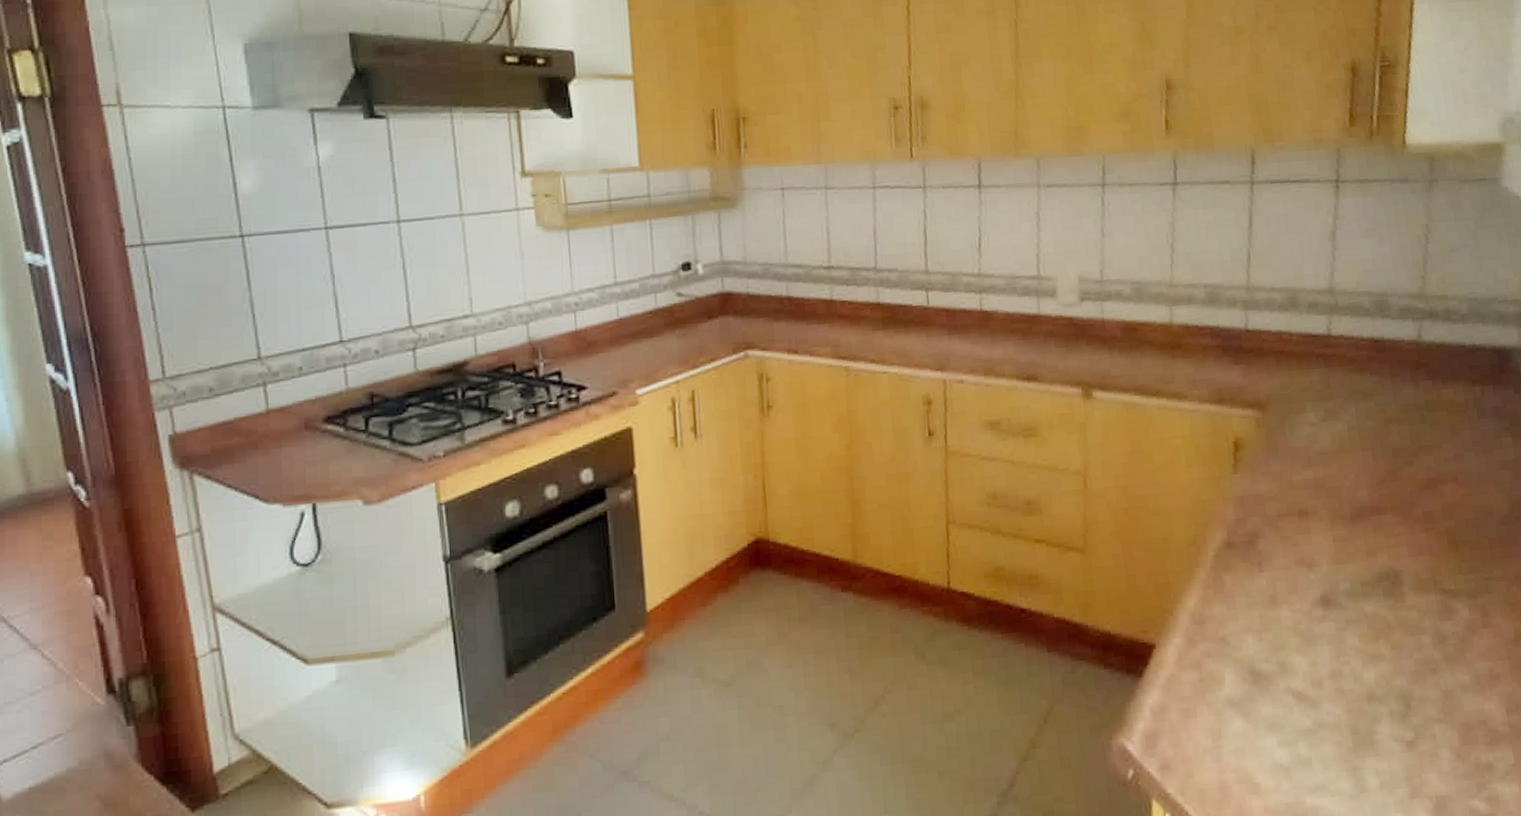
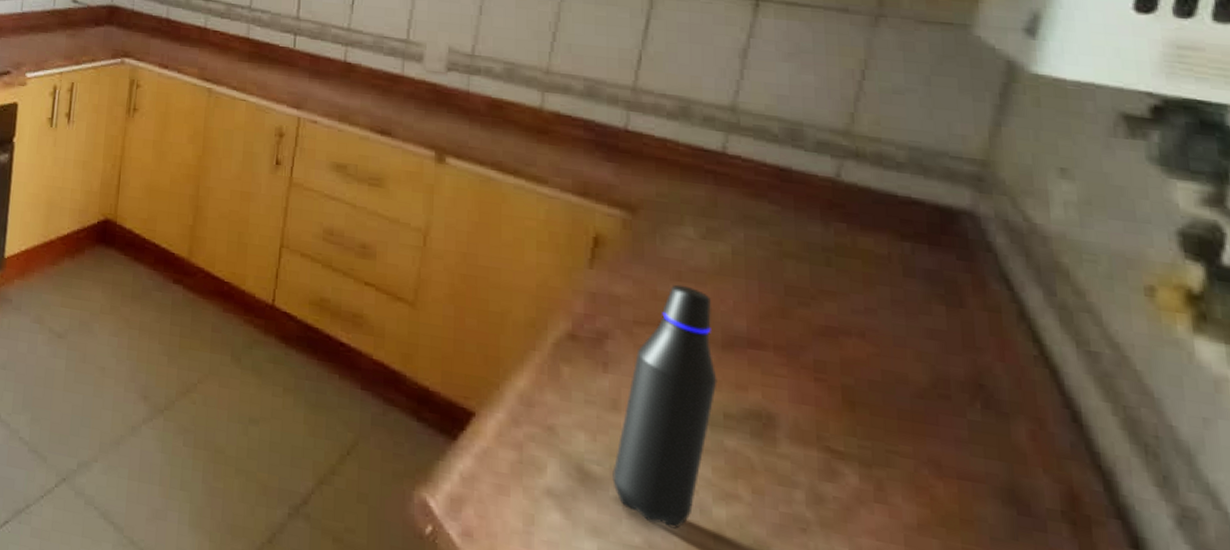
water bottle: none [1279,469,1352,703] -> present [612,284,717,529]

